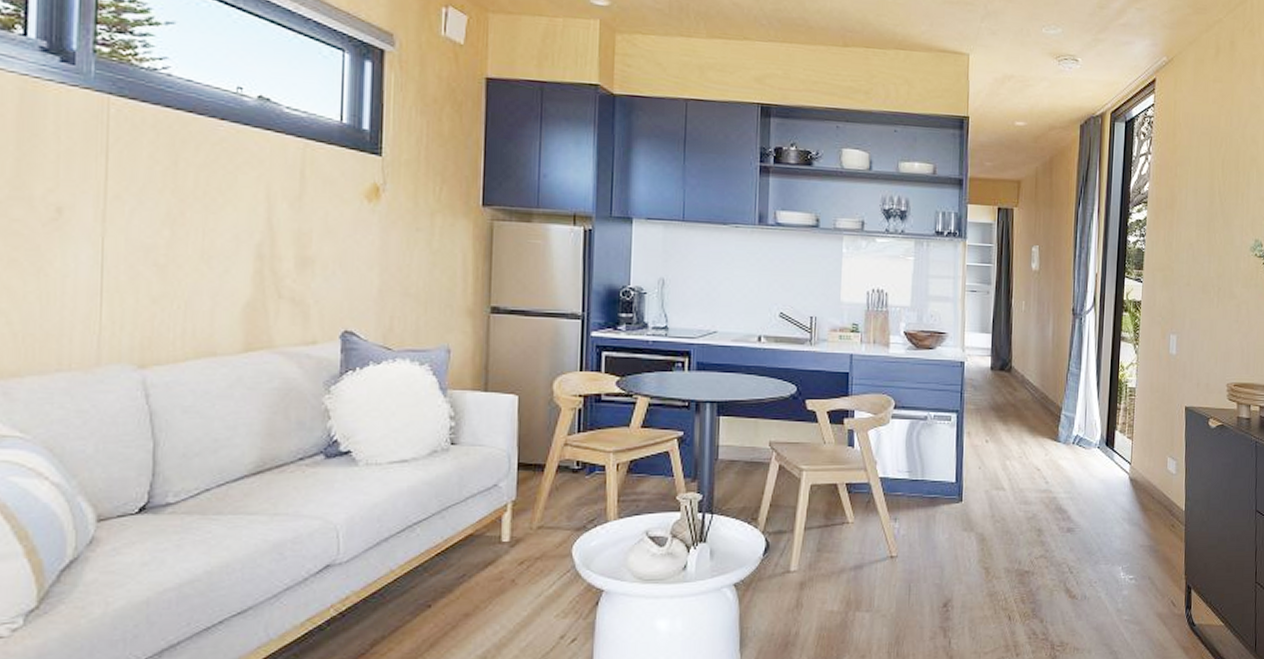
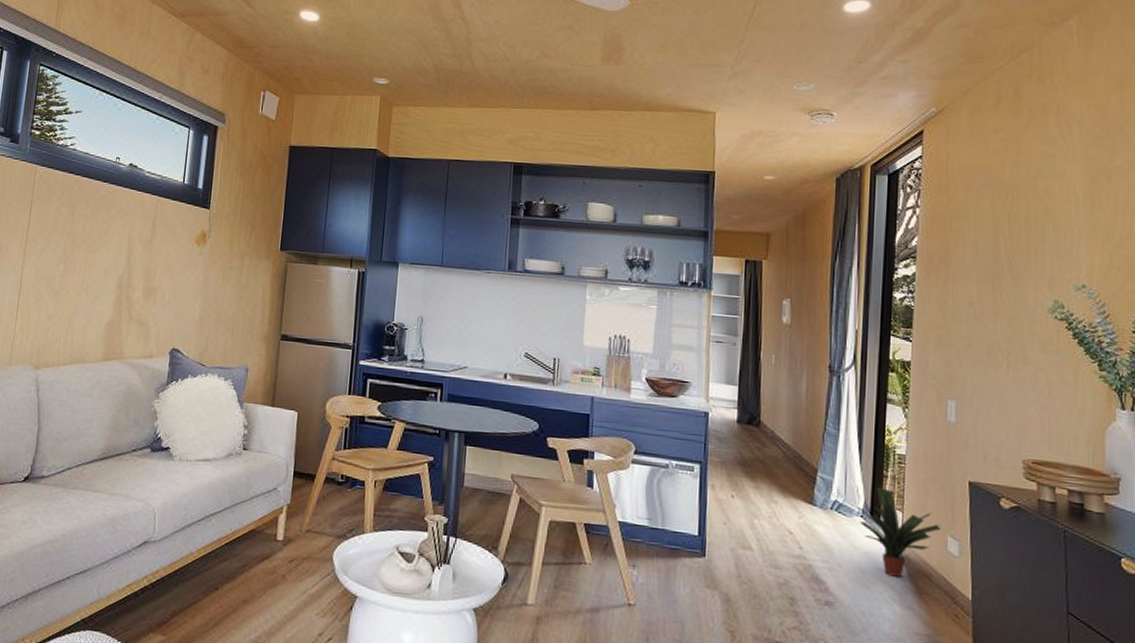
potted plant: none [1095,420,1163,498] -> present [858,487,942,577]

